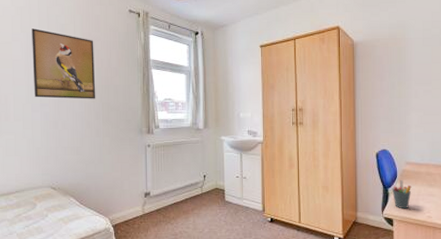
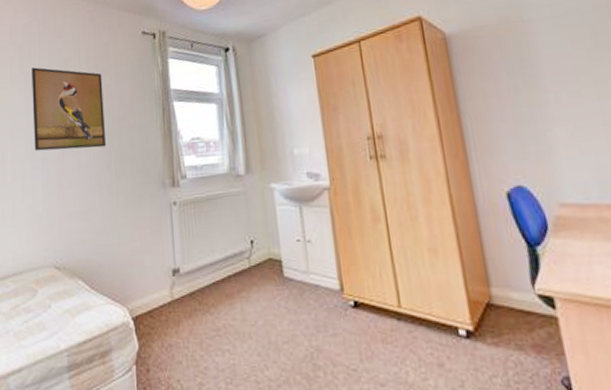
pen holder: present [392,179,412,209] -> none [542,231,578,280]

